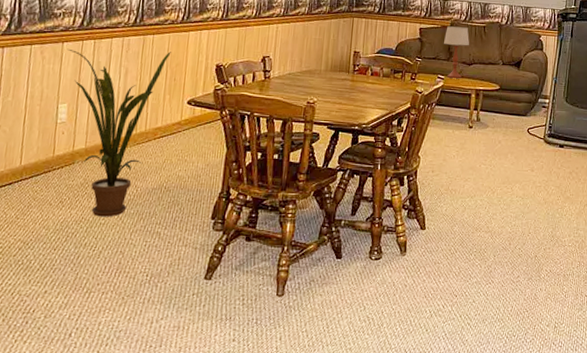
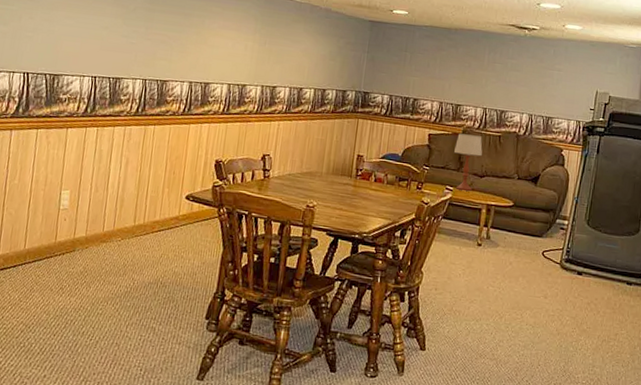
house plant: present [67,48,171,217] -> none [71,134,171,308]

